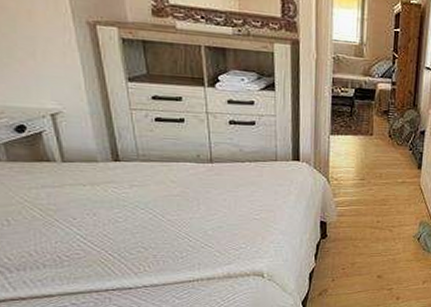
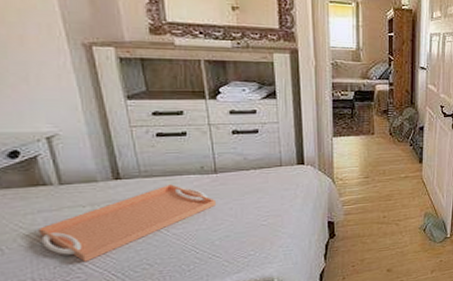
serving tray: none [42,170,211,240] -> present [38,184,217,262]

